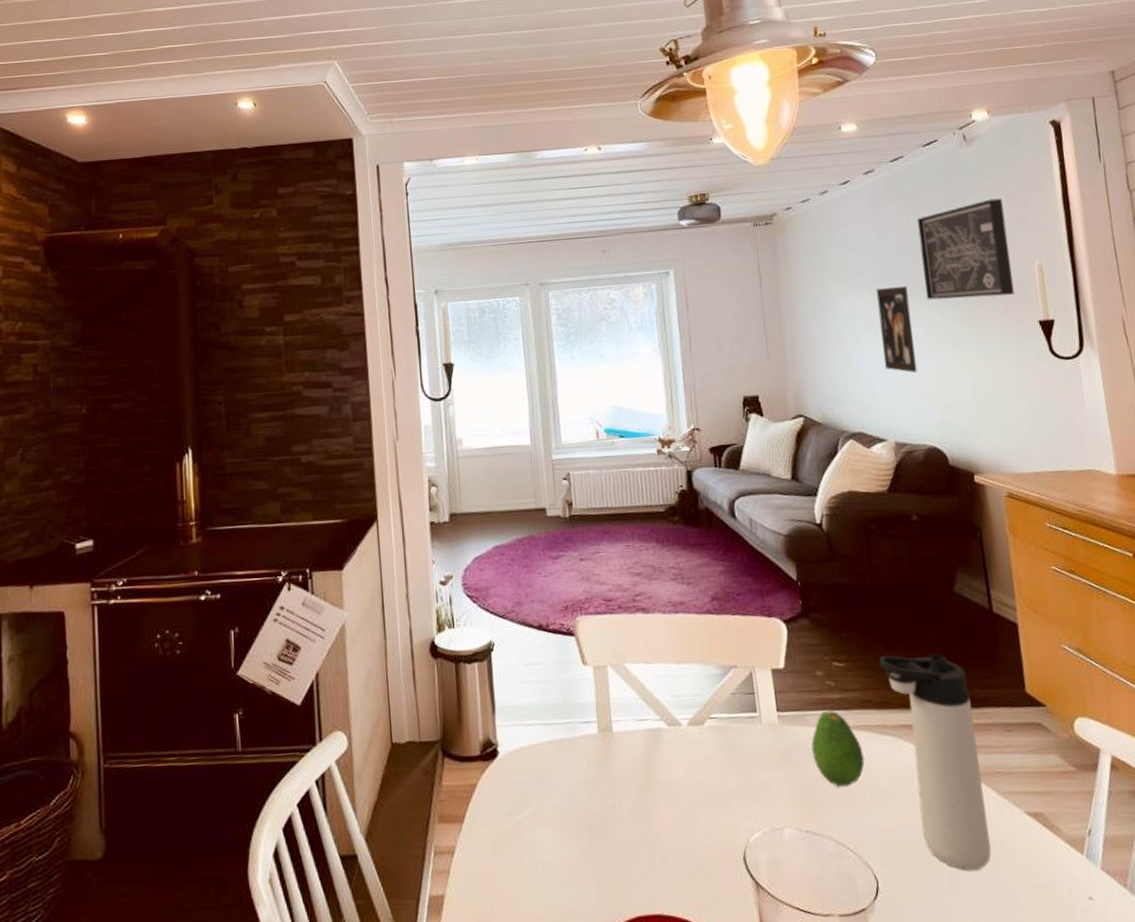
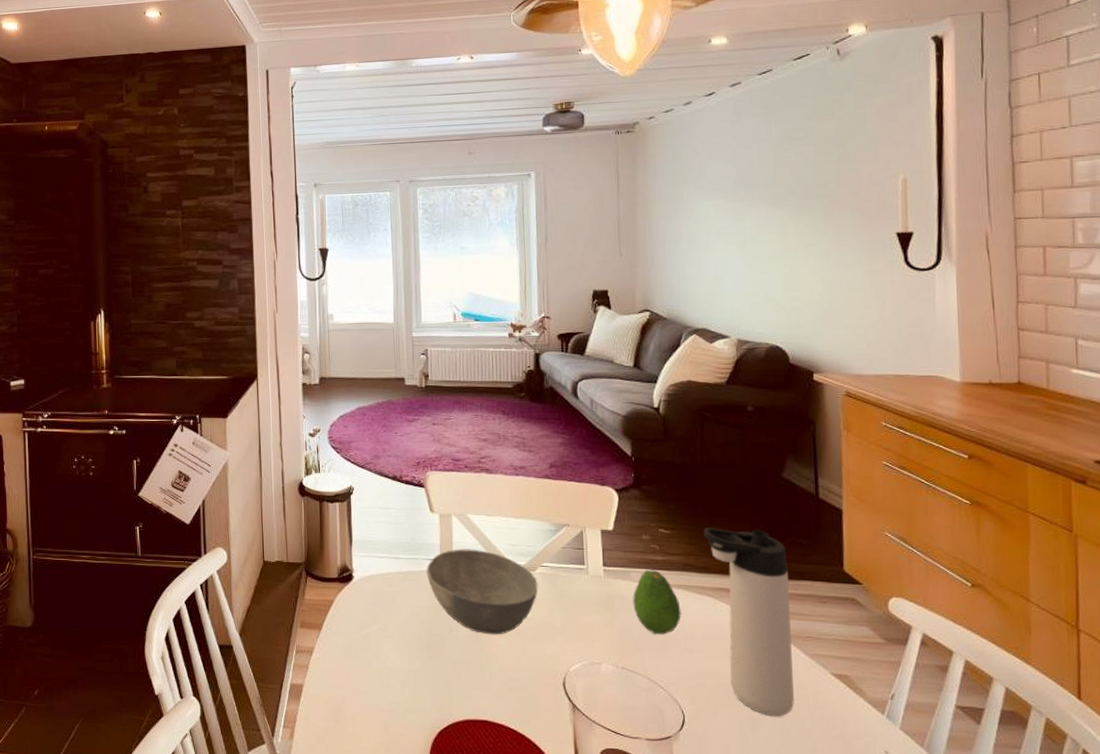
bowl: none [582,704,709,808] -> present [427,549,538,635]
wall art: present [876,285,917,373] -> none [732,194,766,276]
wall art: present [917,198,1015,300] -> none [780,112,874,209]

